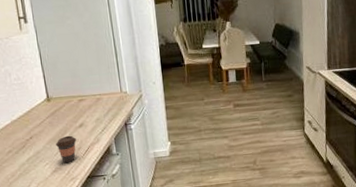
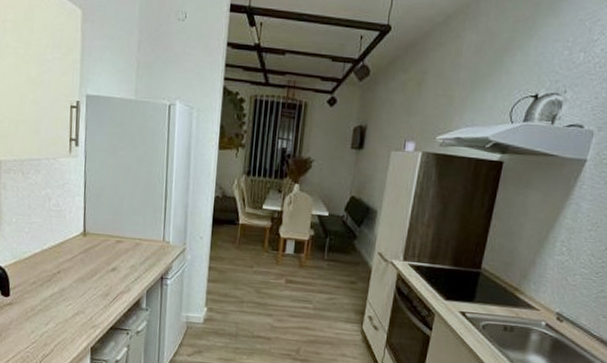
coffee cup: present [56,135,76,164] -> none [83,277,106,308]

